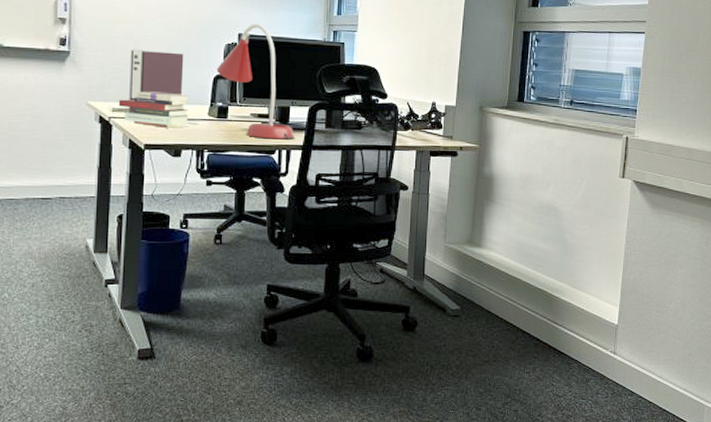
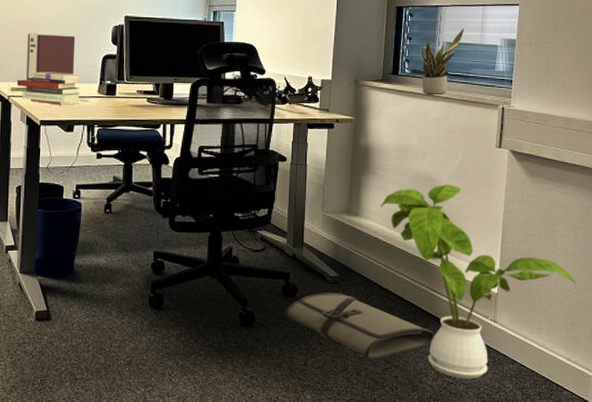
desk lamp: present [216,24,295,140] -> none [105,6,179,115]
tool roll: none [404,326,555,394] -> present [285,293,434,360]
house plant: none [504,215,696,412] -> present [381,185,578,379]
potted plant: none [546,56,591,123] -> present [420,29,465,95]

